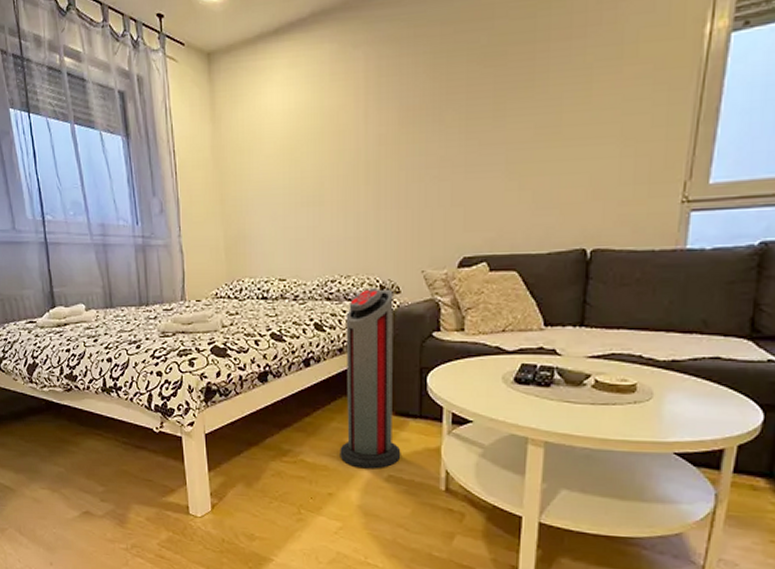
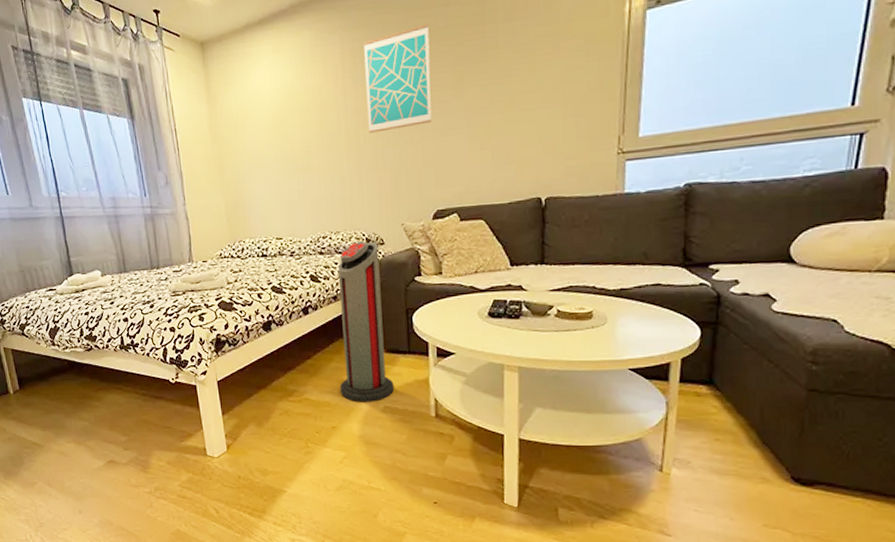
wall art: none [391,39,468,165] -> present [364,23,432,133]

